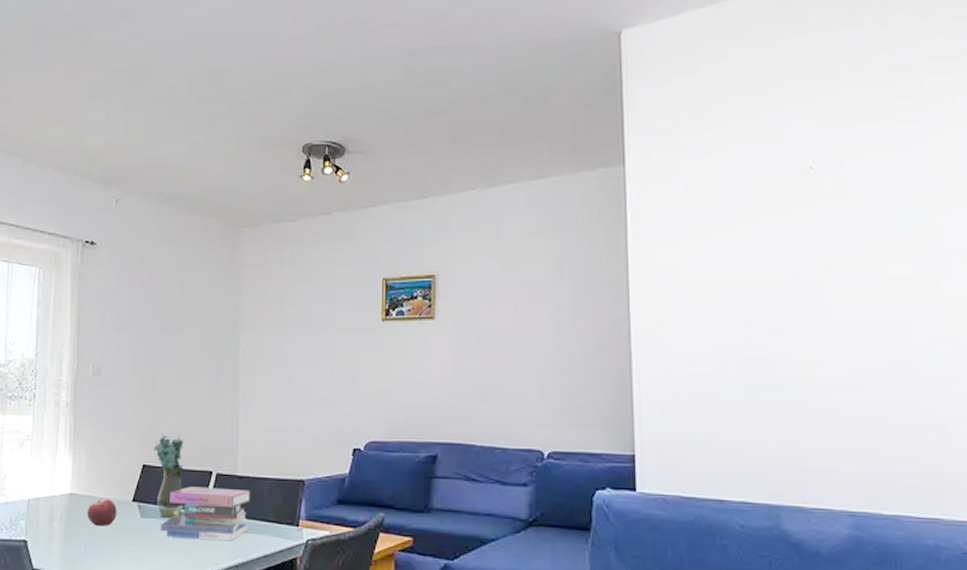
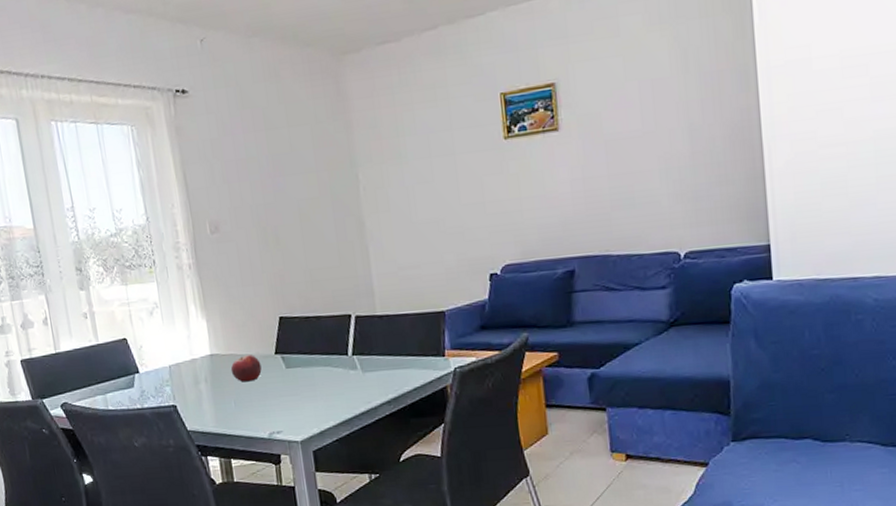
vase: present [154,433,184,518] -> none [287,283,328,366]
books: present [160,486,250,542] -> none [307,328,395,383]

